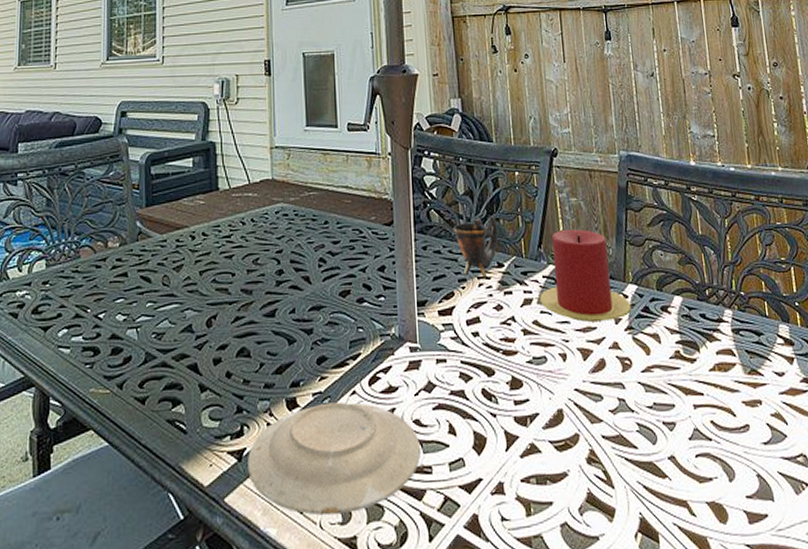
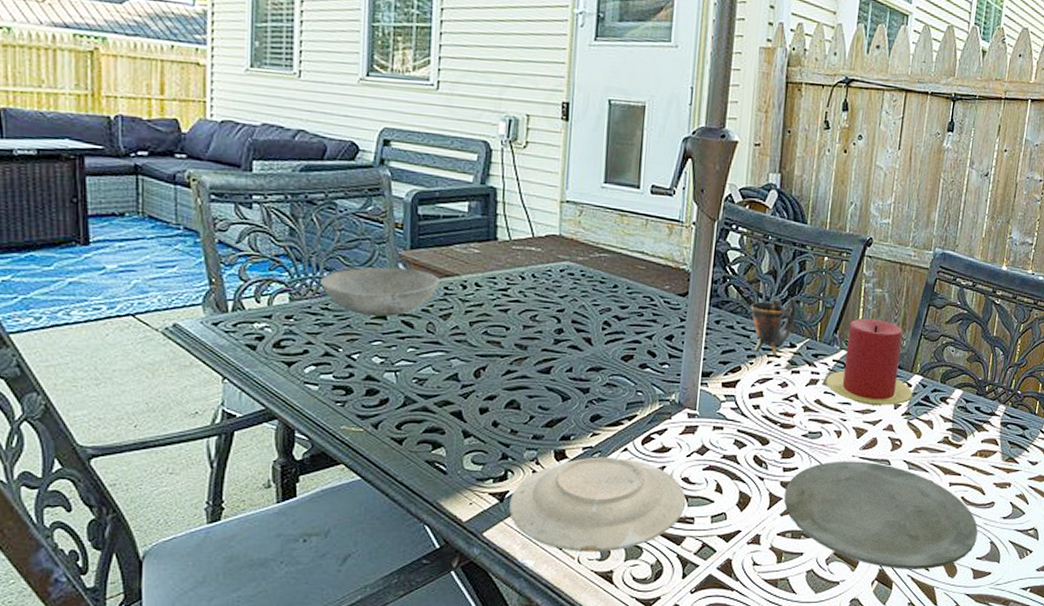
bowl: none [72,225,172,274] -> present [321,267,441,316]
plate: none [520,386,741,517] -> present [784,461,978,569]

